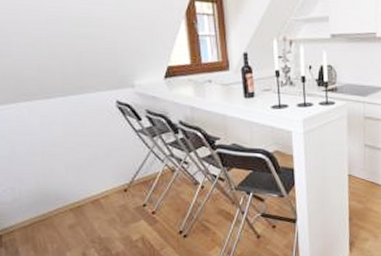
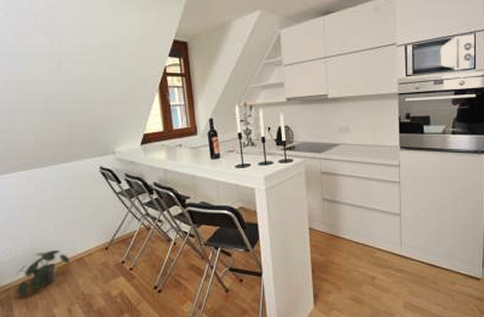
potted plant: none [20,191,83,240] -> present [15,250,70,297]

